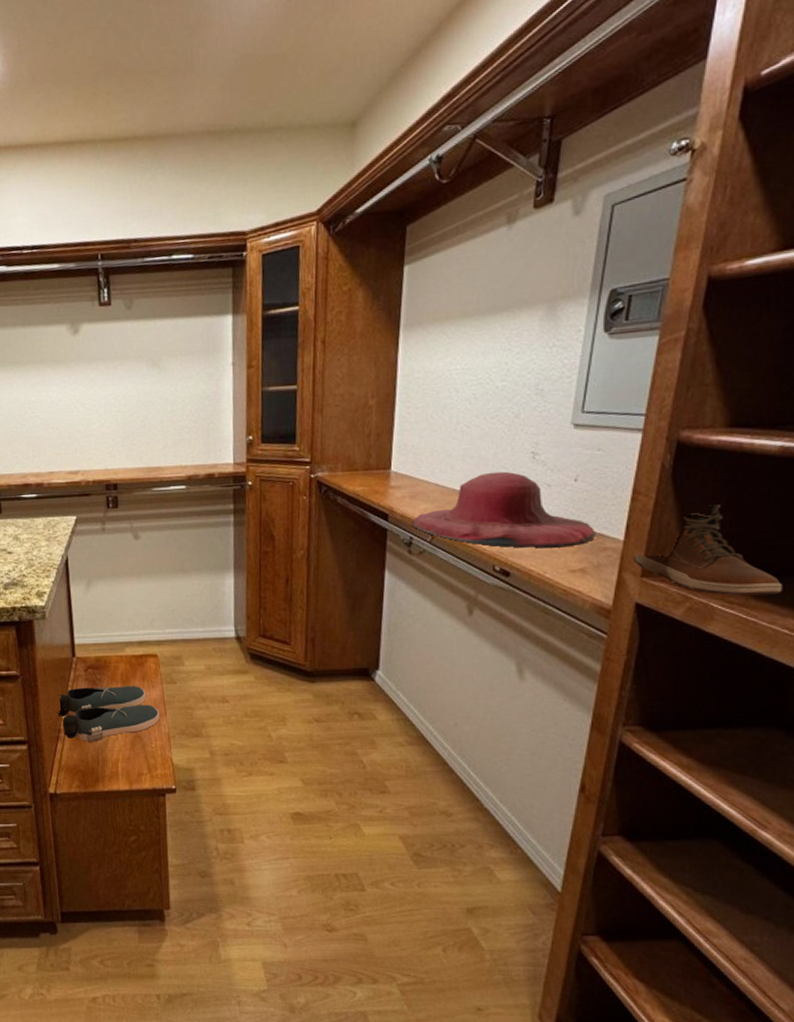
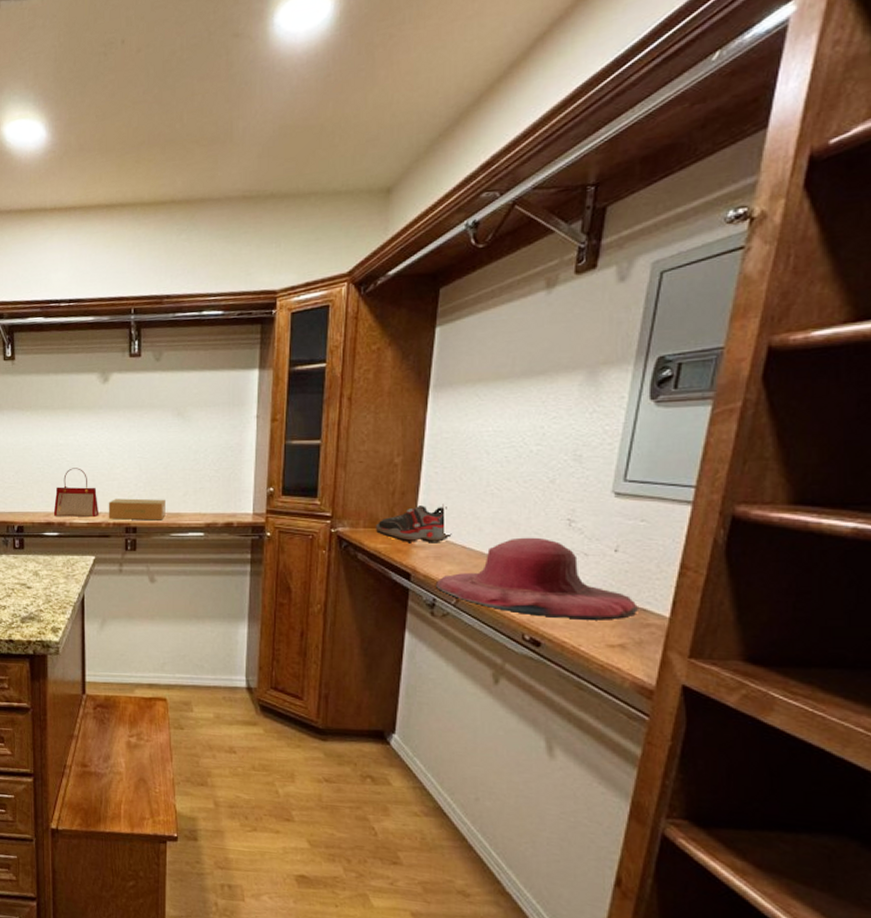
handbag: none [30,425,78,478] -> present [53,468,100,518]
shoe: present [56,685,160,743] -> none [63,725,166,782]
box: none [86,453,146,477] -> present [108,498,166,521]
shoe: none [352,443,426,483] -> present [375,504,452,542]
boot: present [633,504,783,596] -> none [680,586,856,689]

